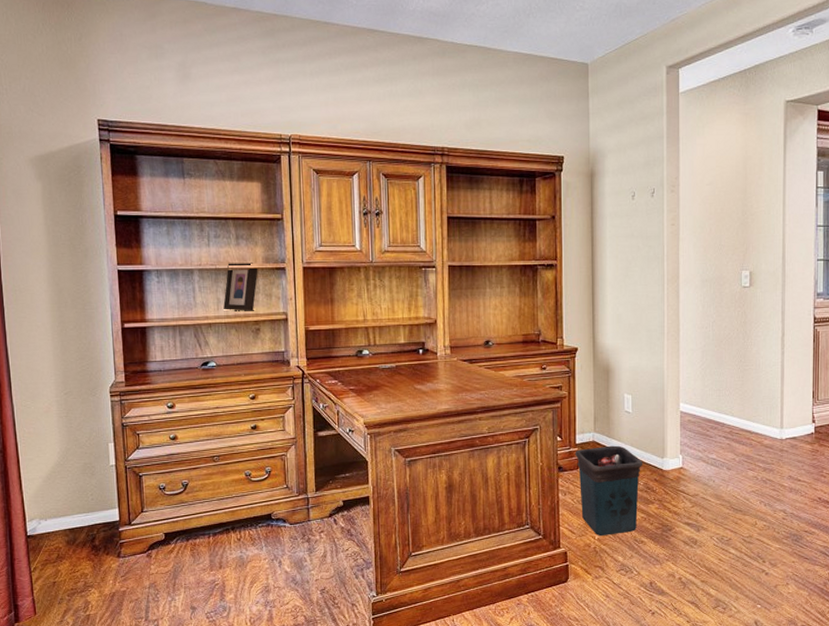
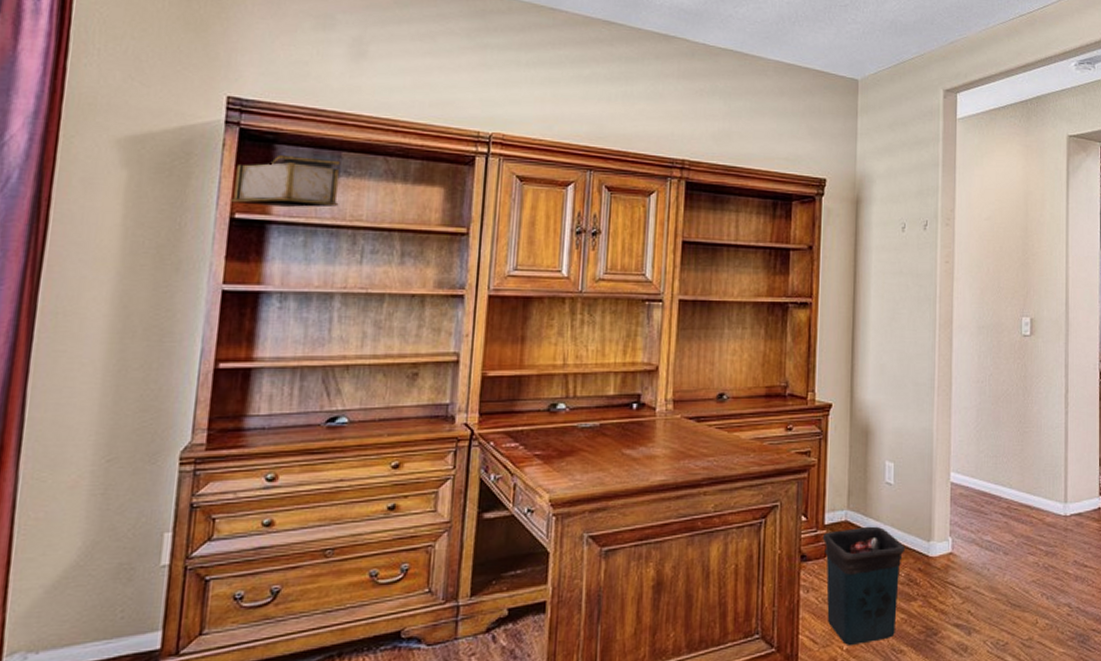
decorative box: none [112,163,187,205] -> present [229,154,341,208]
picture frame: present [223,263,258,311] -> none [370,286,426,350]

